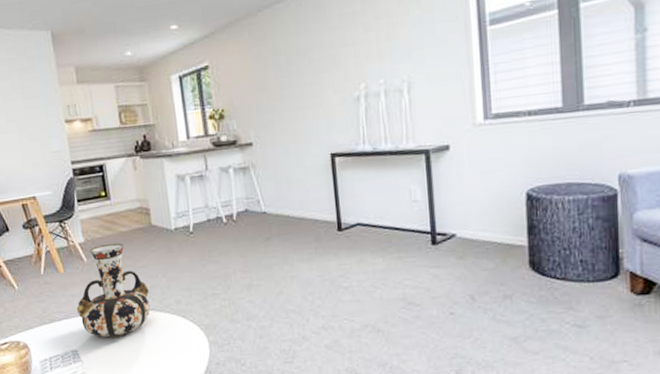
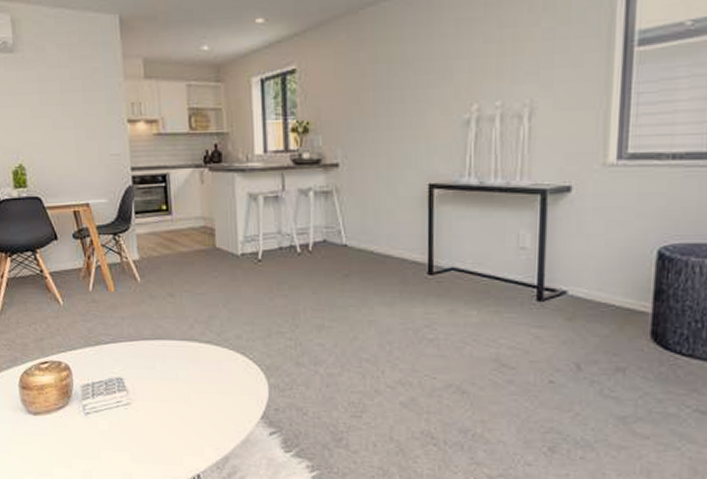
vase: present [76,243,151,338] -> none [125,264,207,369]

